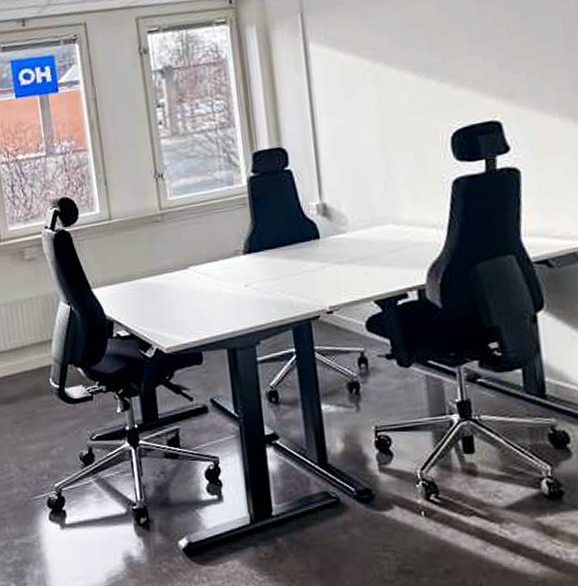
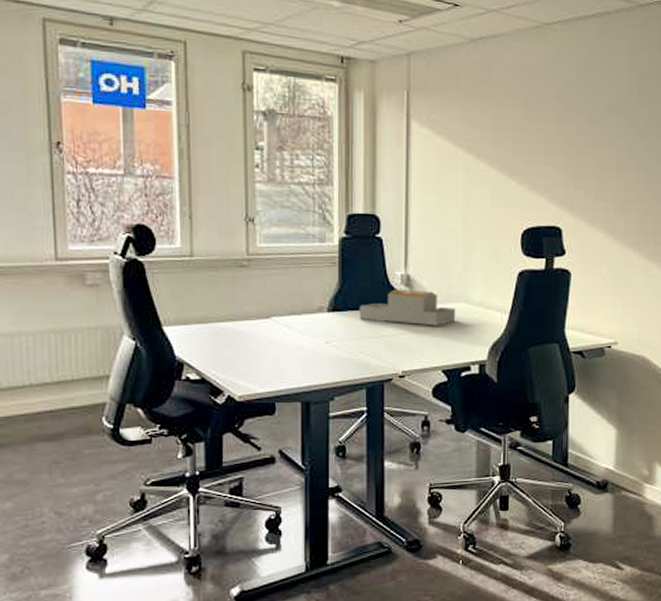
architectural model: none [275,217,384,258] -> present [359,289,456,326]

